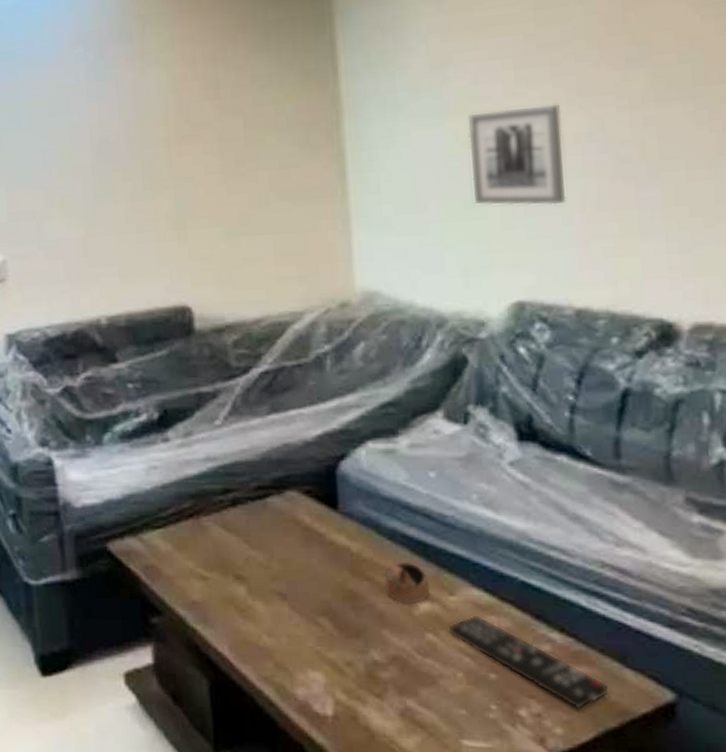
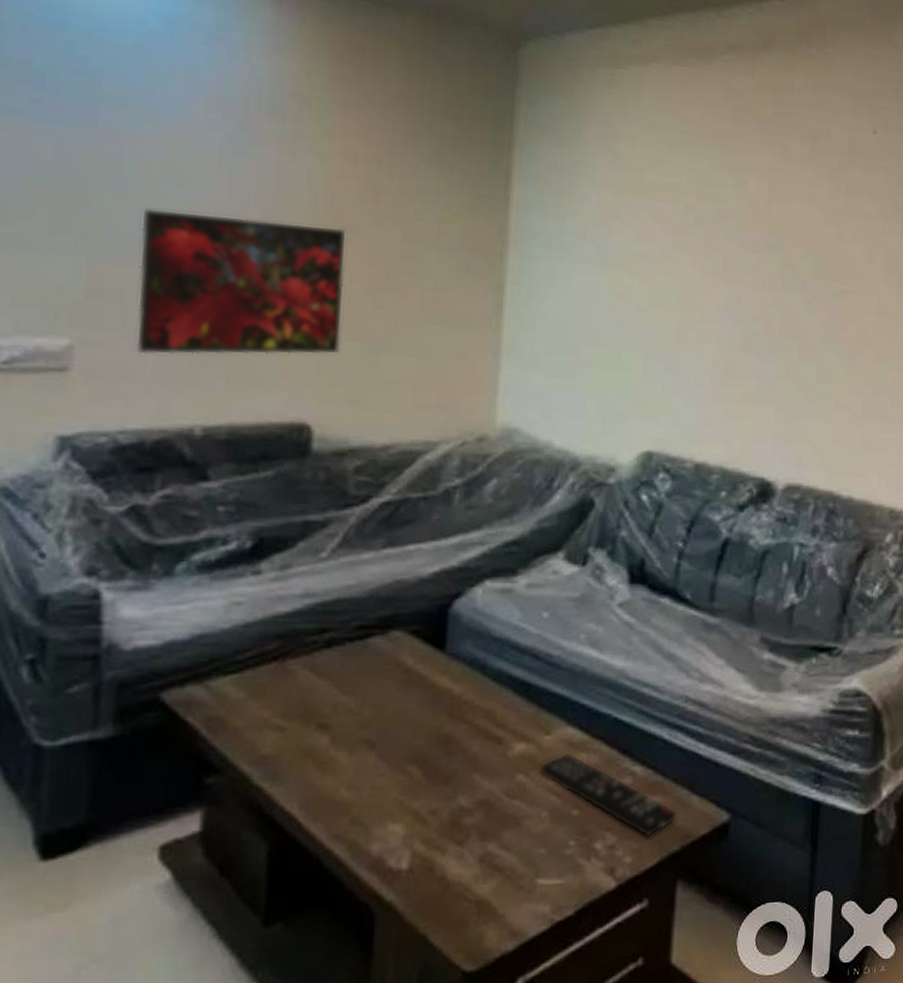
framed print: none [38,126,206,261] -> present [136,208,345,355]
cup: present [384,561,430,603] -> none [481,702,528,745]
wall art: present [468,104,567,206] -> none [621,269,707,366]

